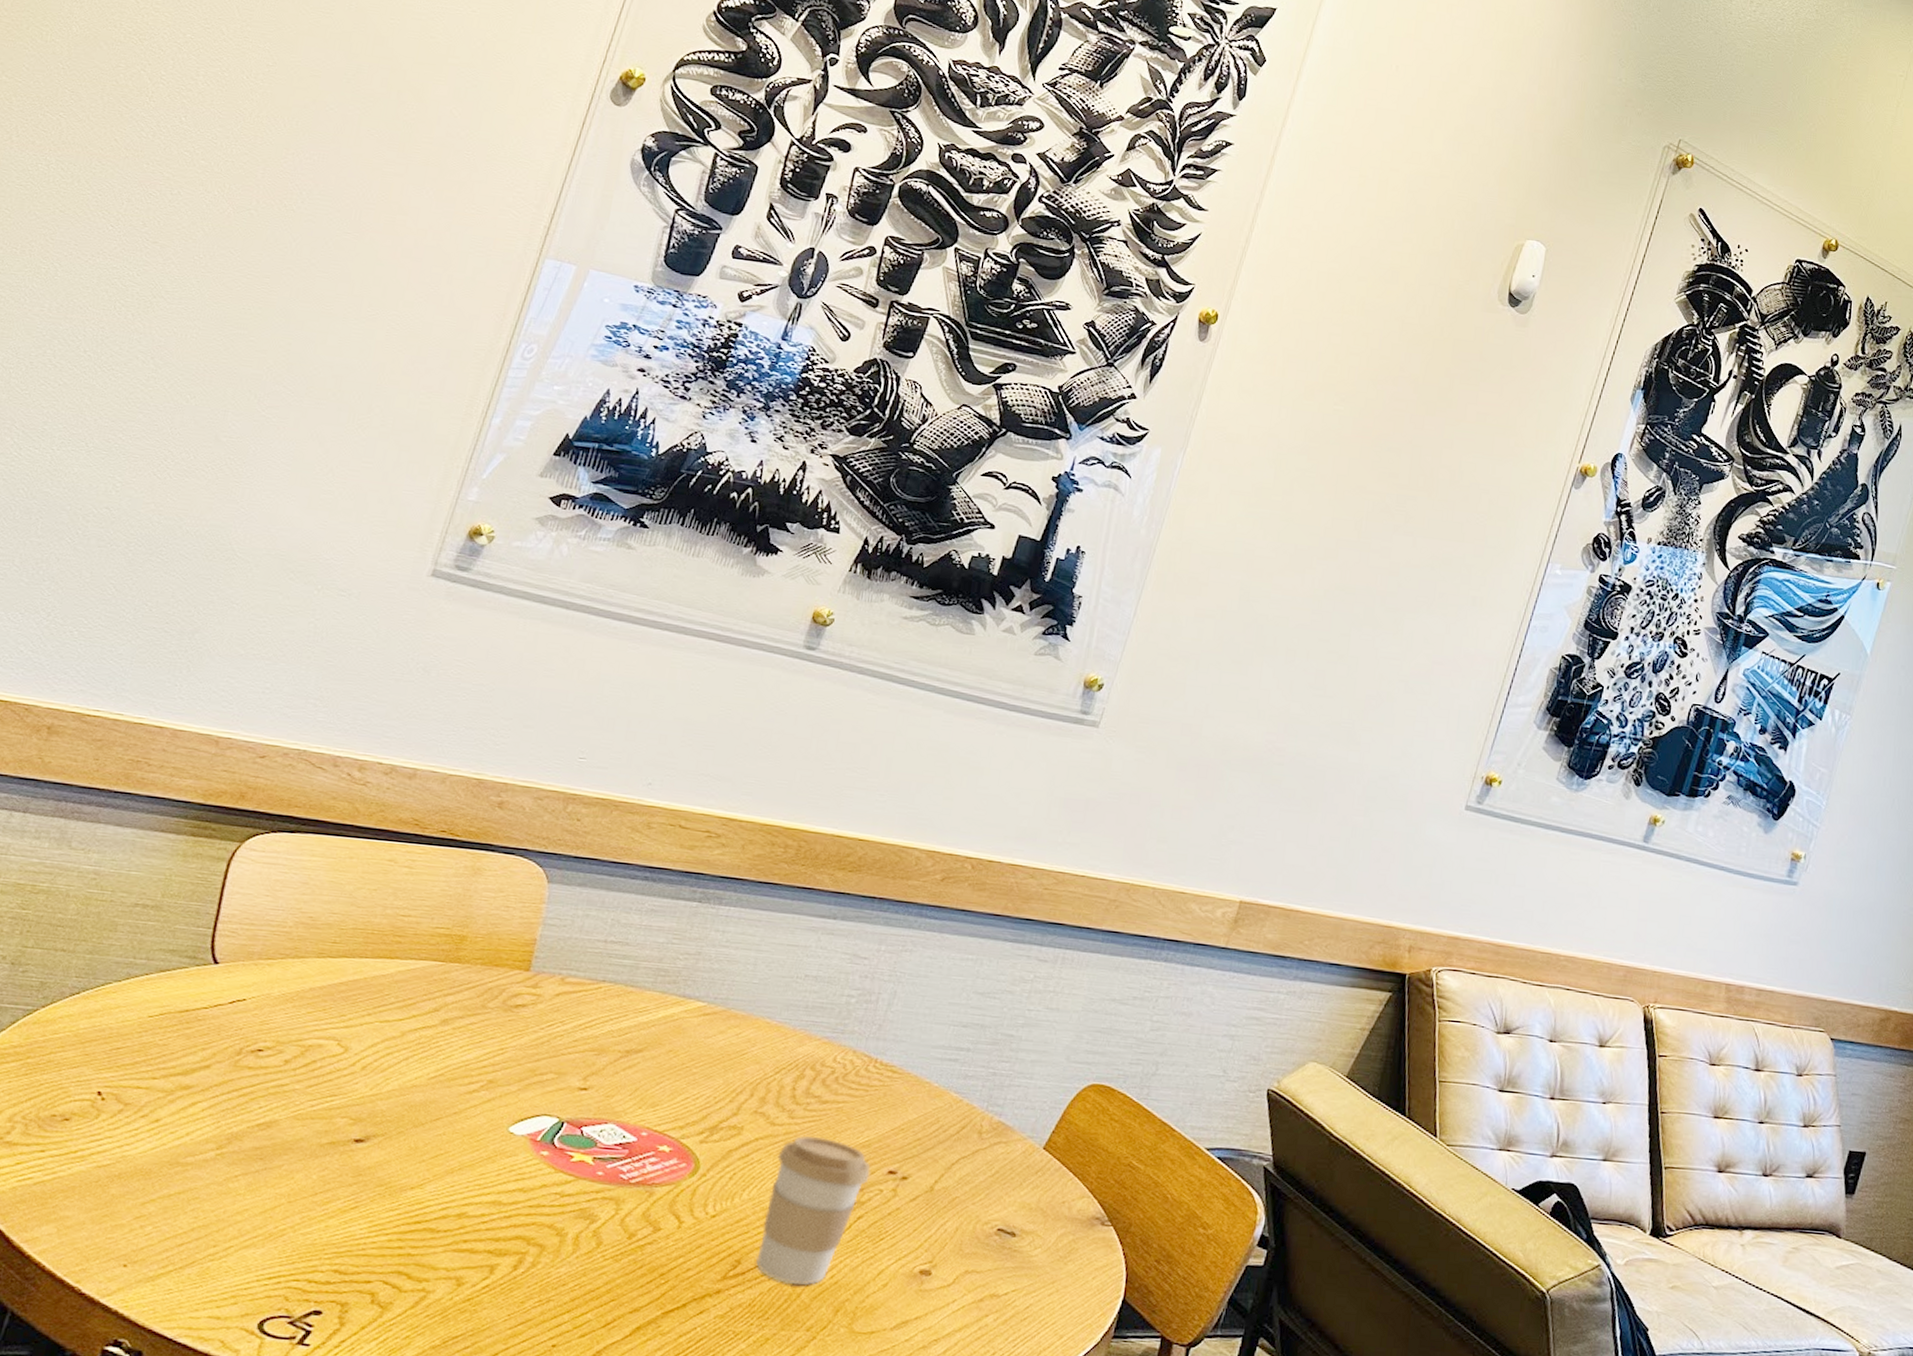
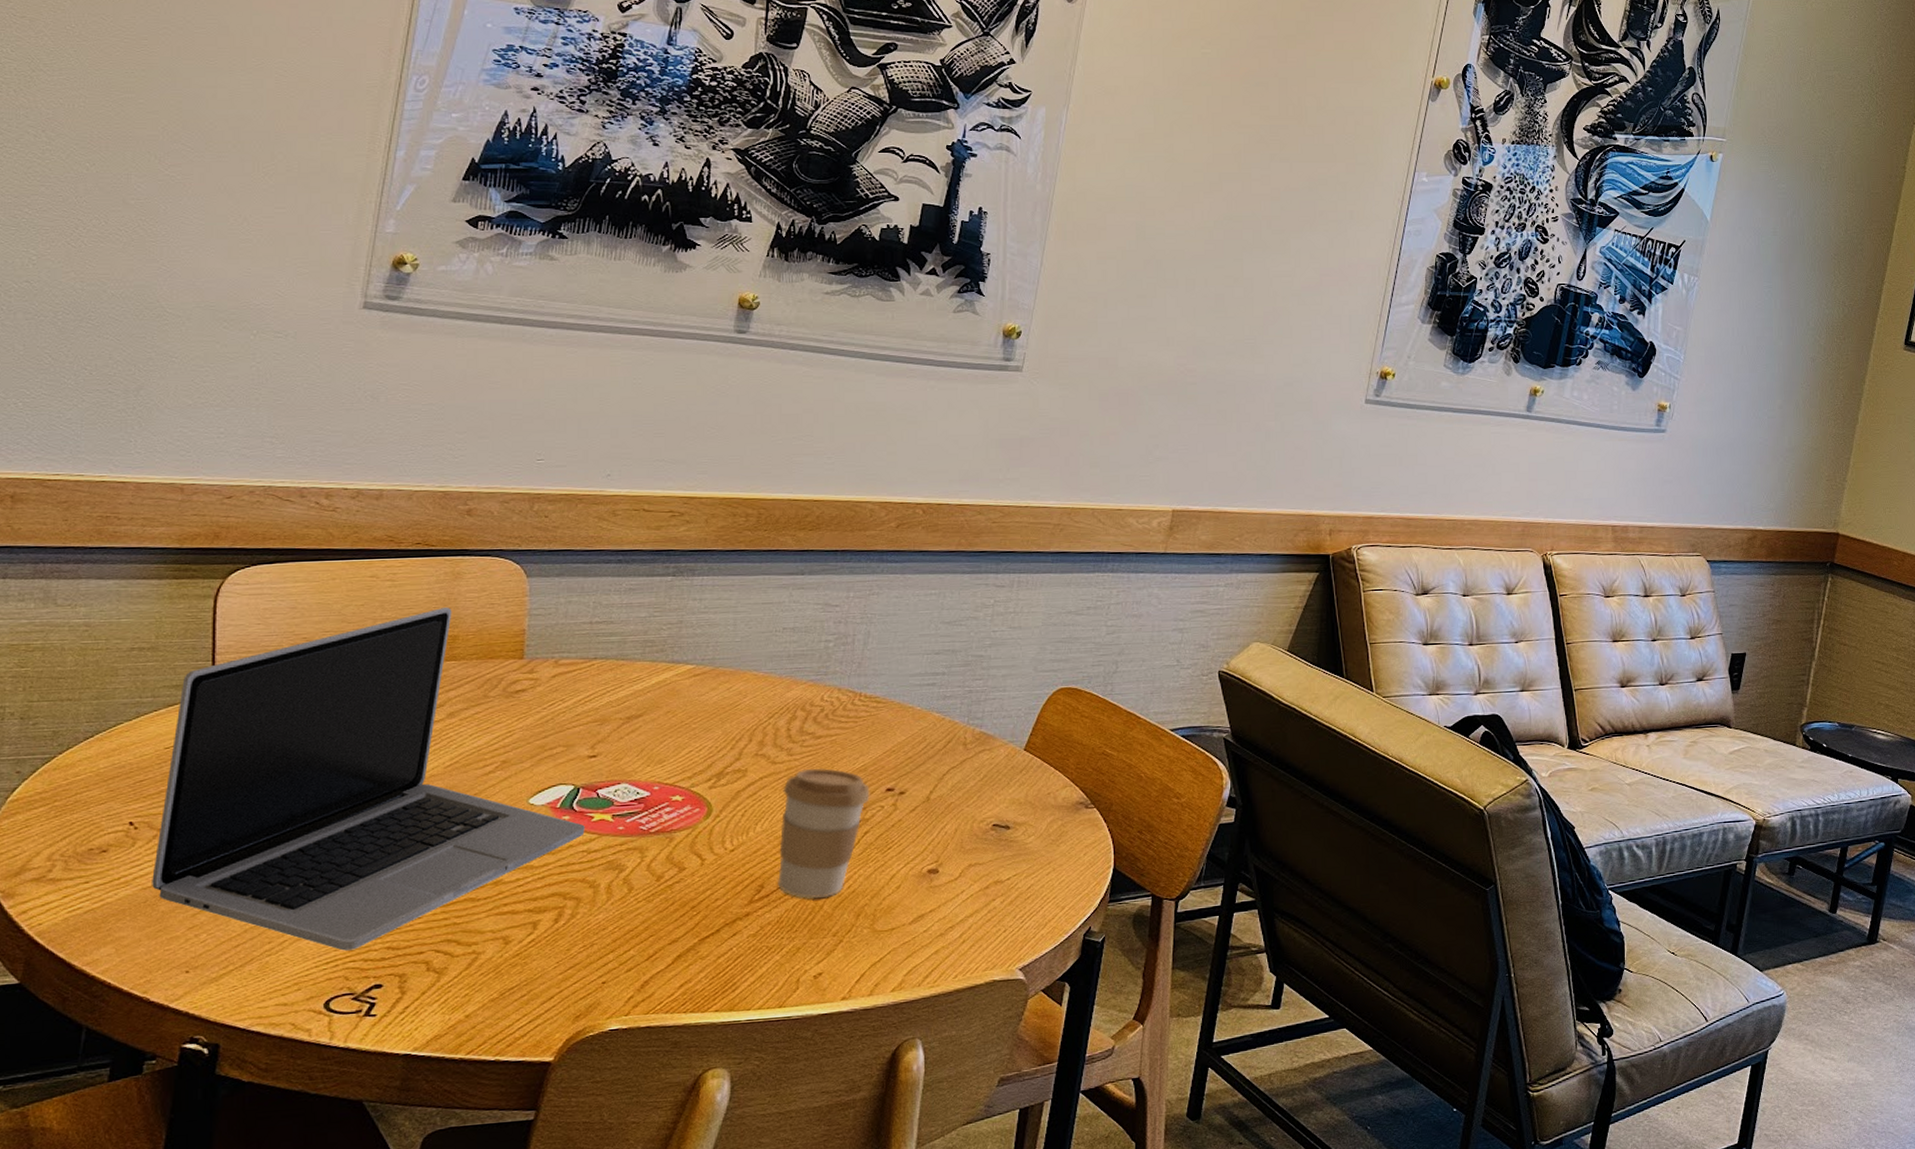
laptop: none [107,904,563,1268] -> present [152,608,585,951]

